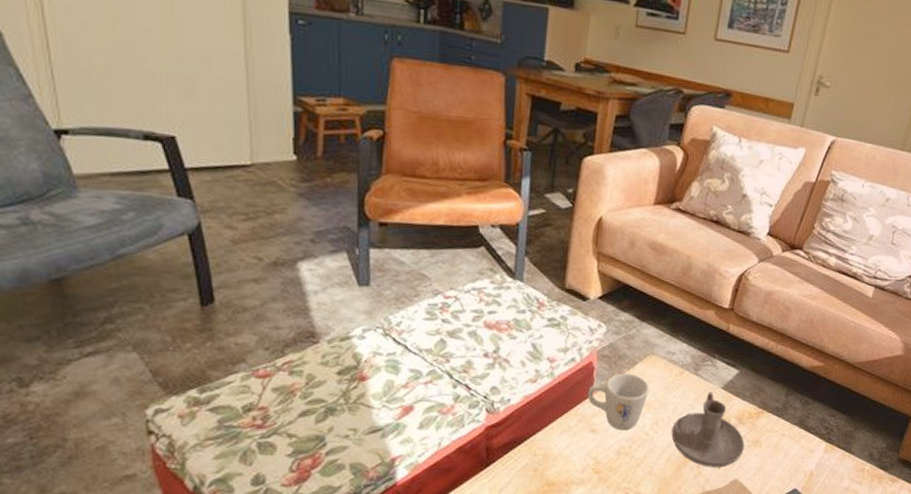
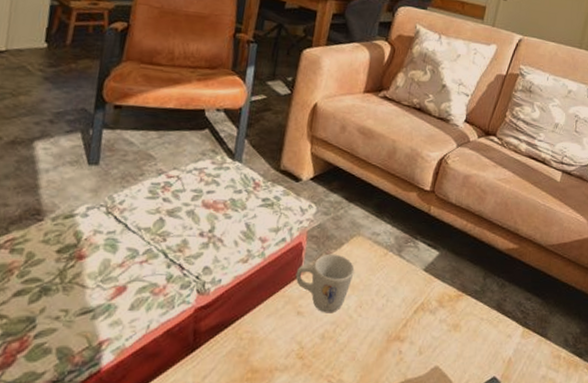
candle holder: present [671,392,745,468] -> none [374,273,445,354]

